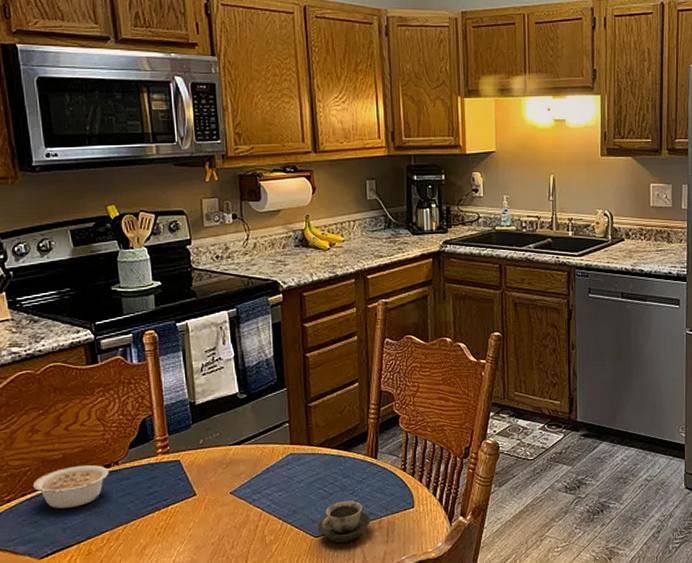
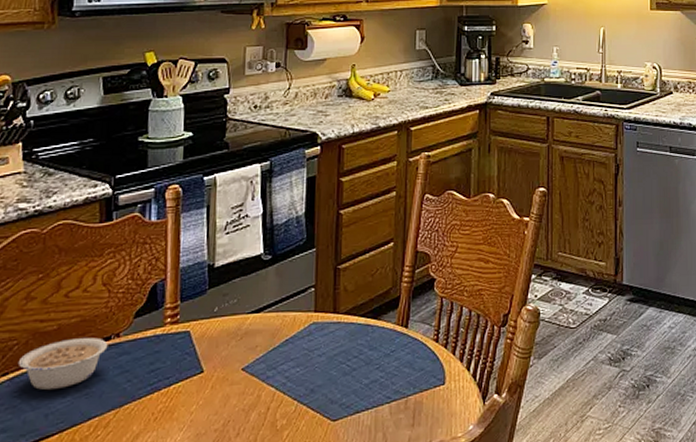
cup: present [317,501,371,543] -> none [335,377,397,428]

